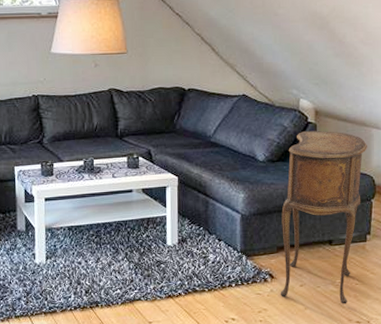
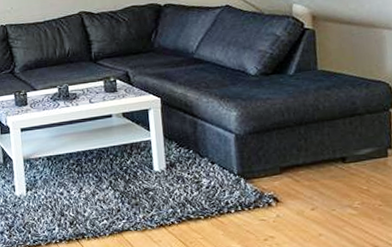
side table: present [280,130,367,304] -> none [282,36,379,229]

